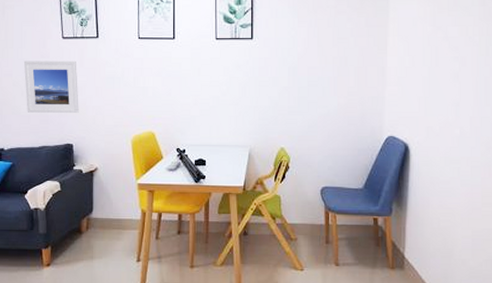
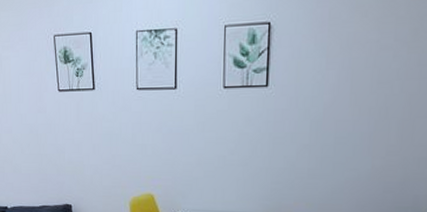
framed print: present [23,60,79,113] -> none [22,115,77,172]

